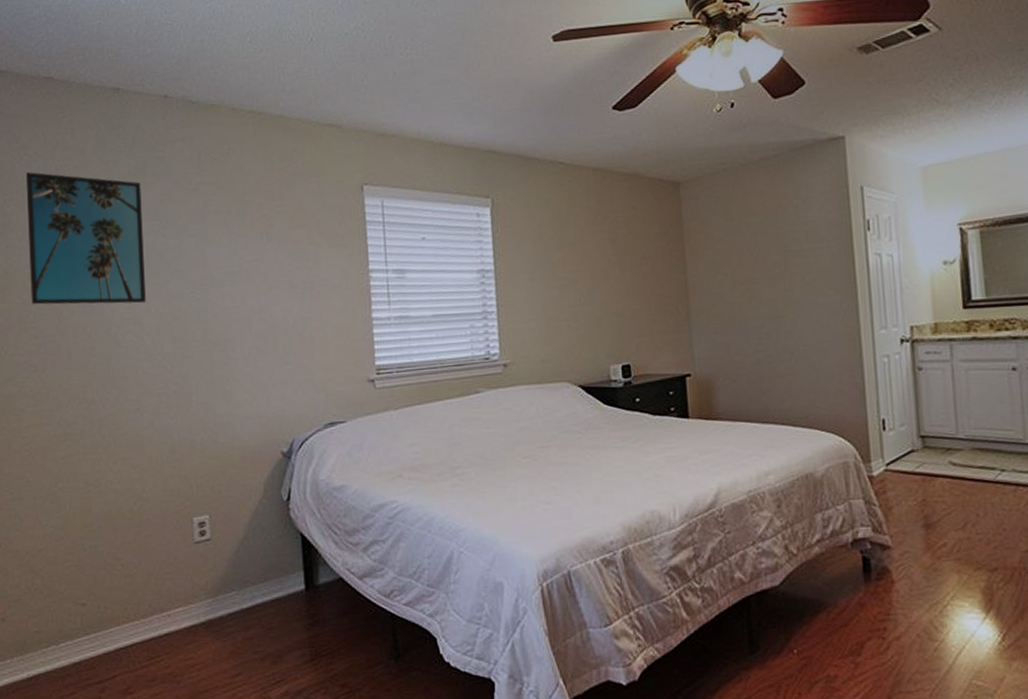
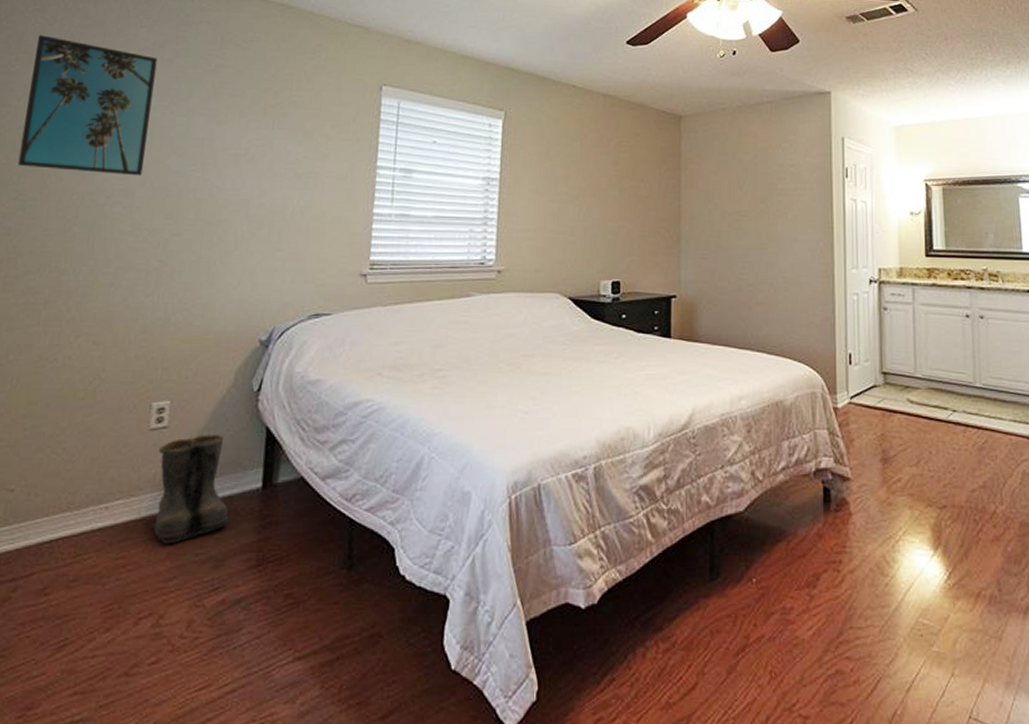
boots: none [207,543,282,645] -> present [151,434,231,545]

